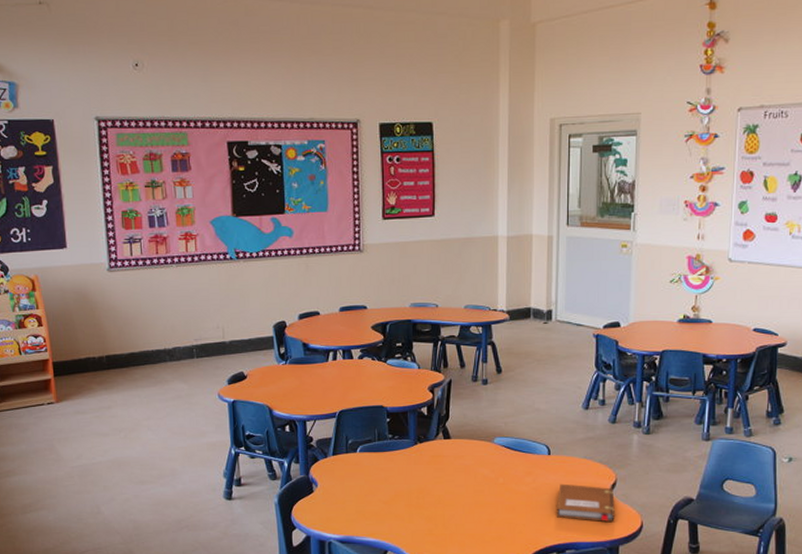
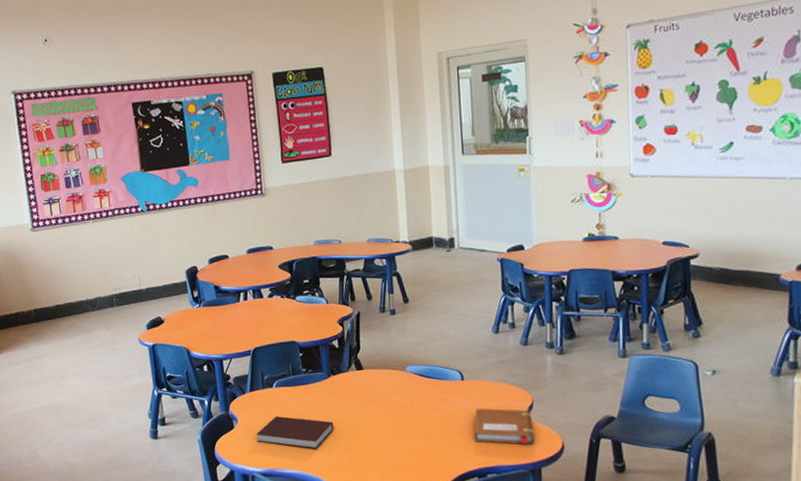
notebook: none [336,481,417,518] -> present [257,415,334,449]

